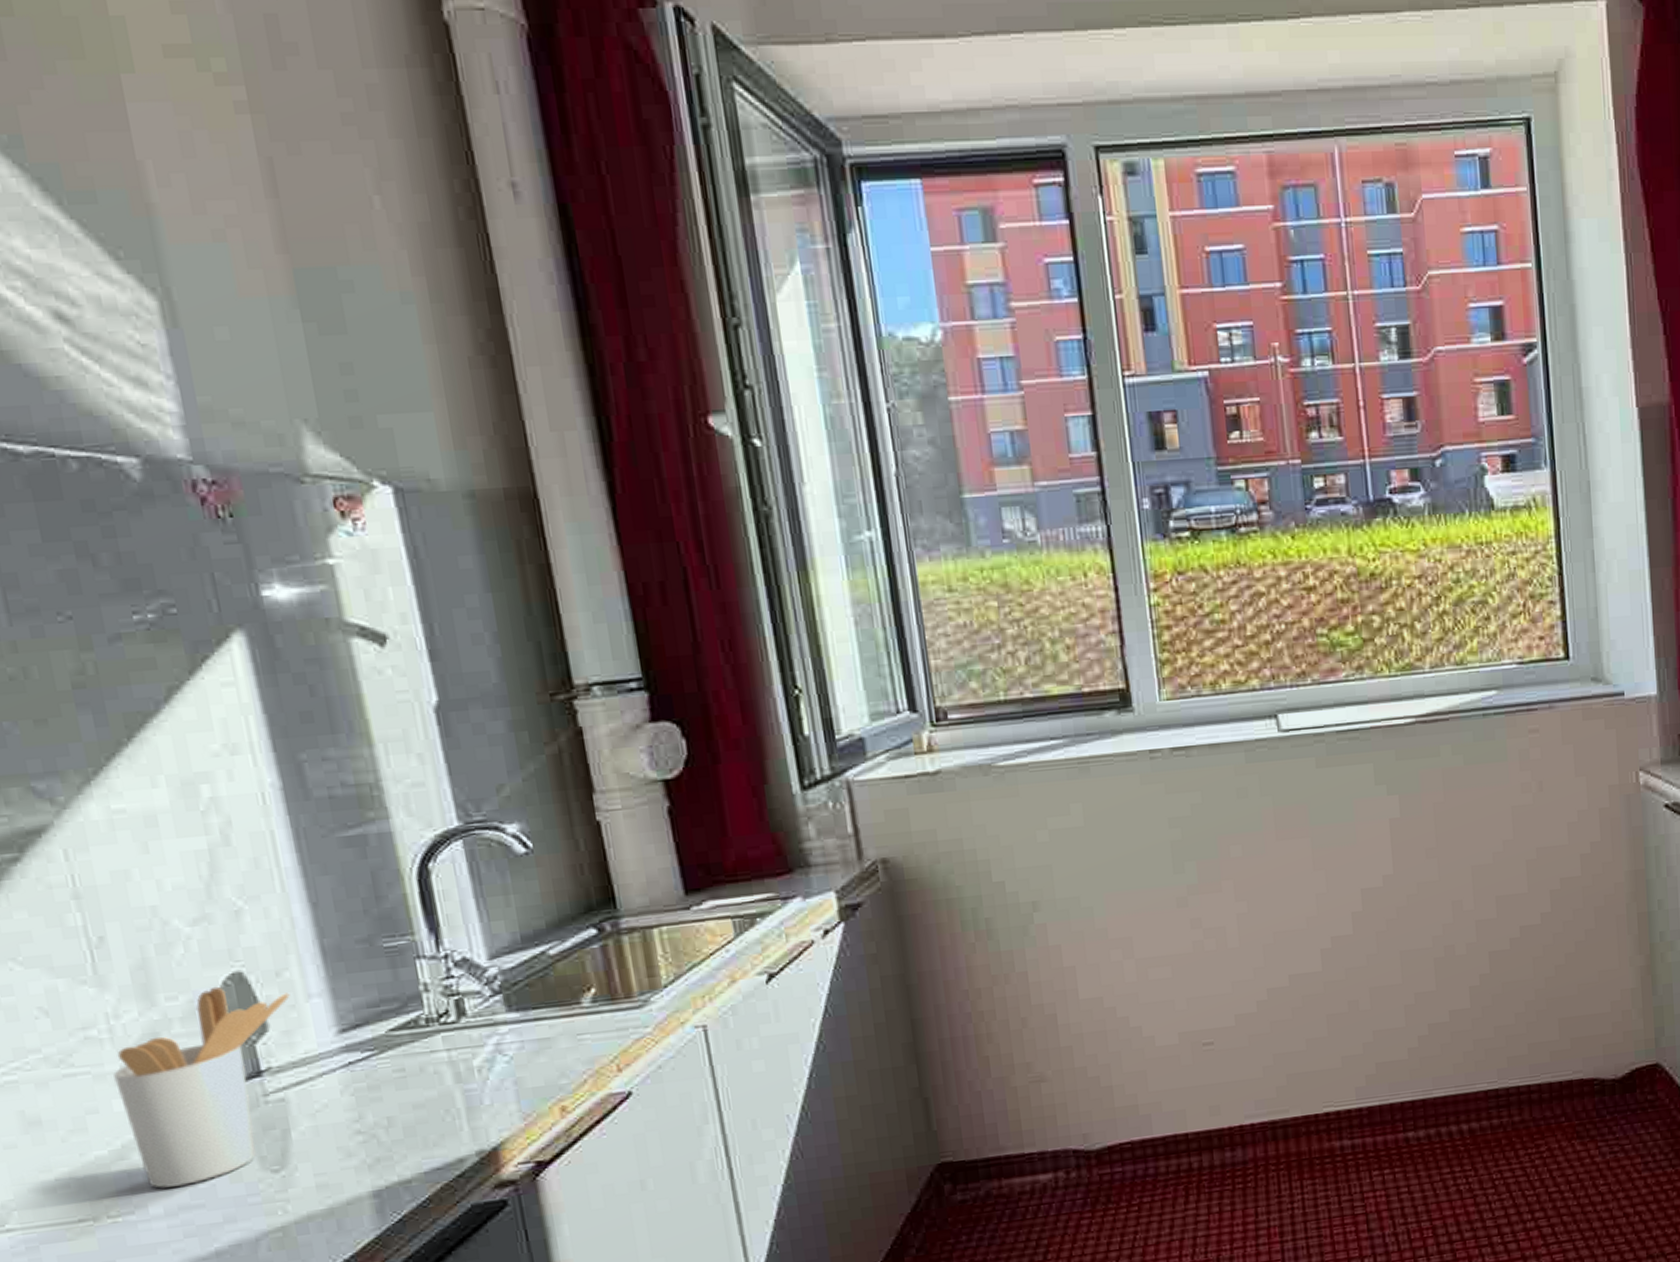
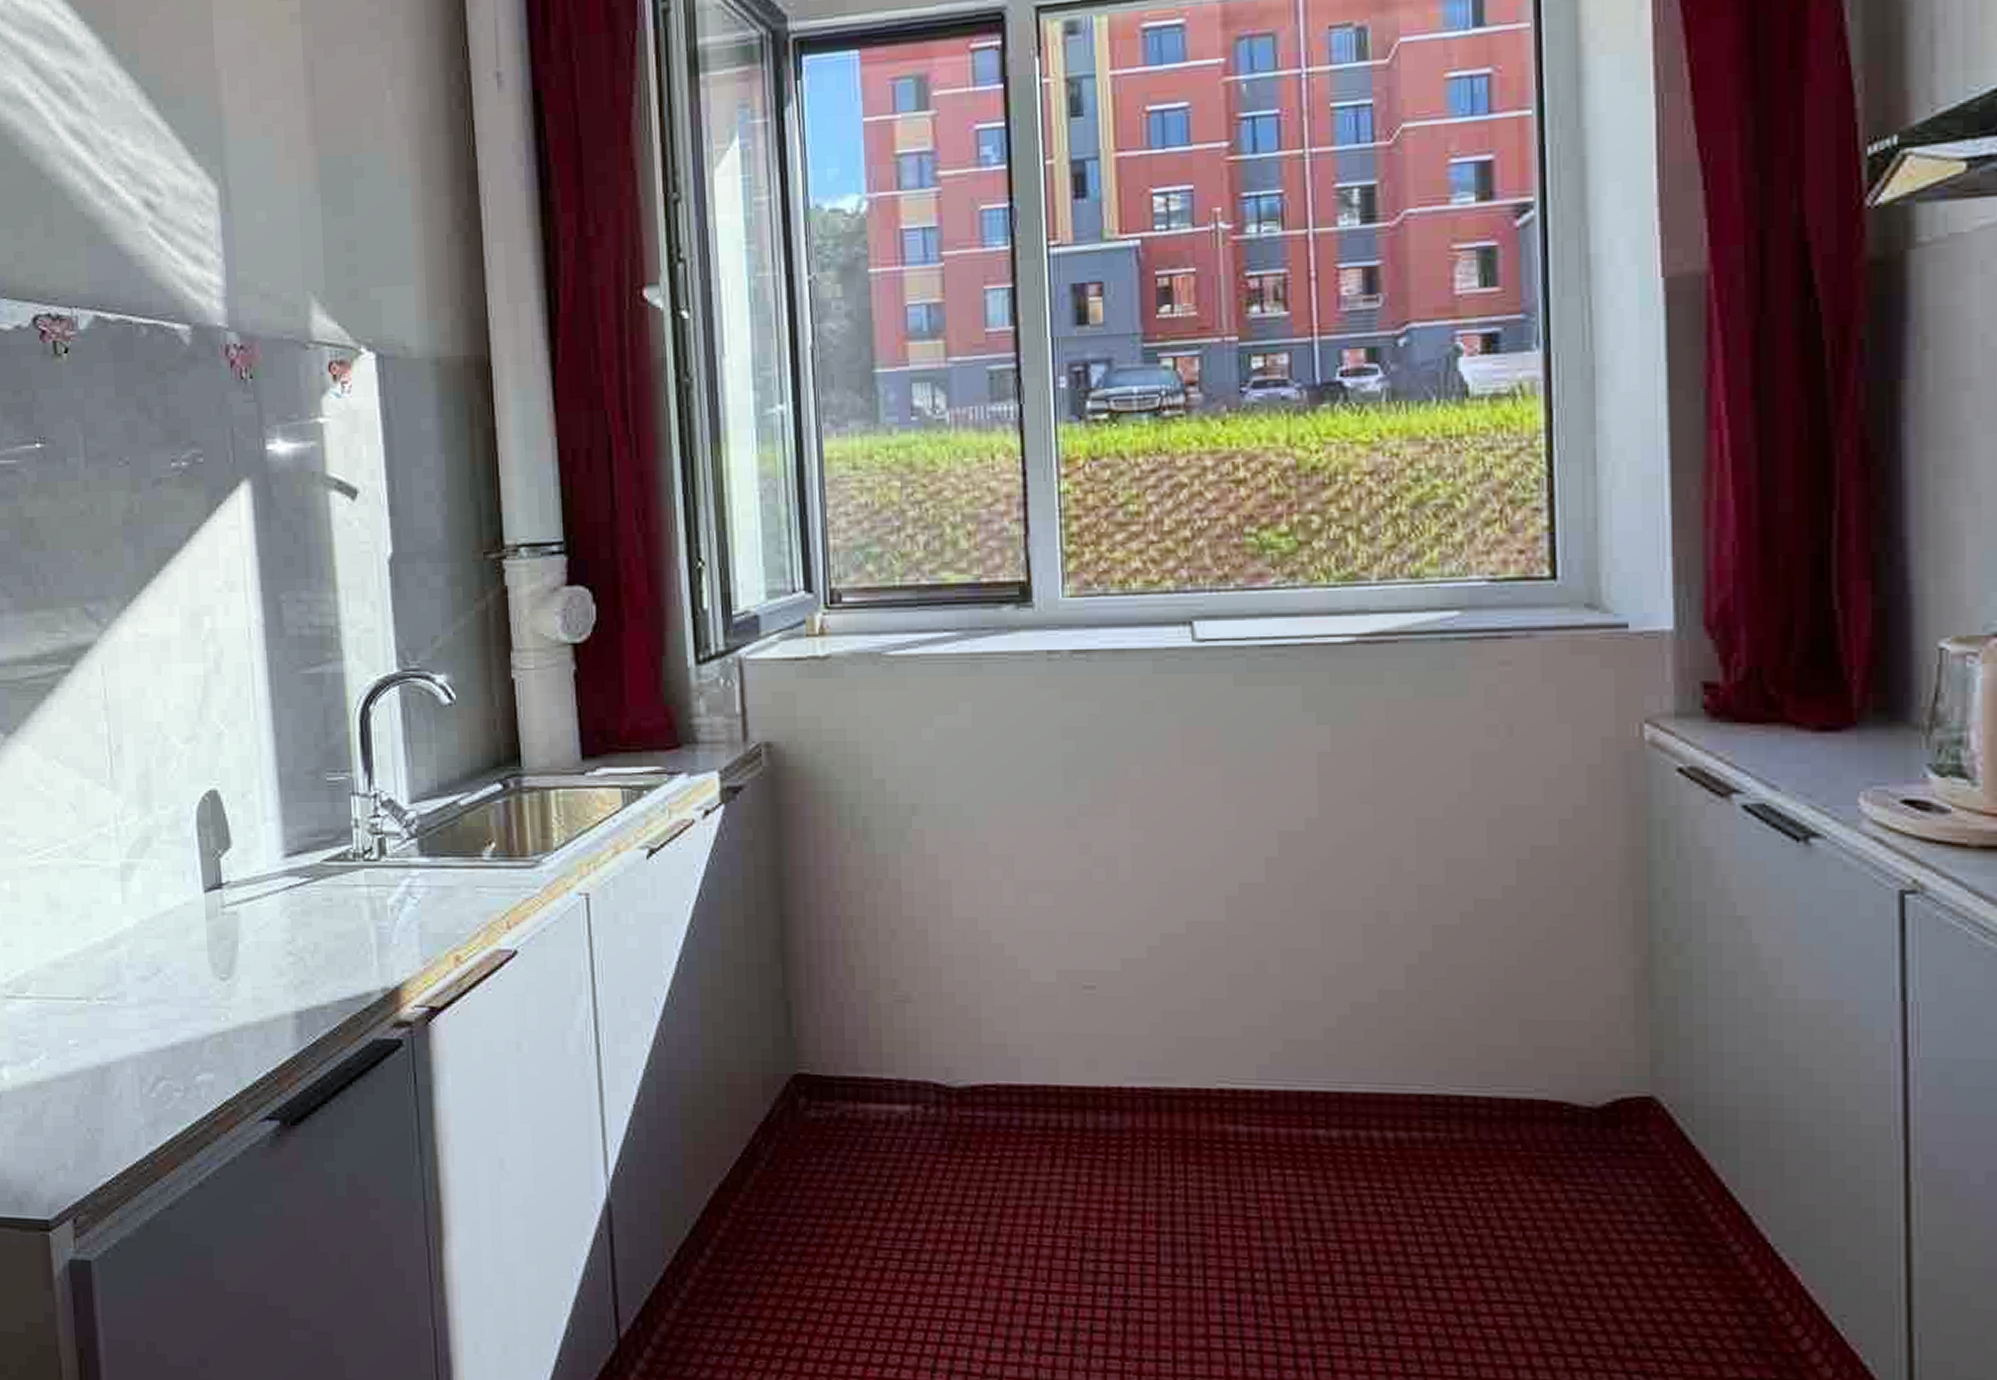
utensil holder: present [113,986,290,1189] -> none [115,801,251,980]

